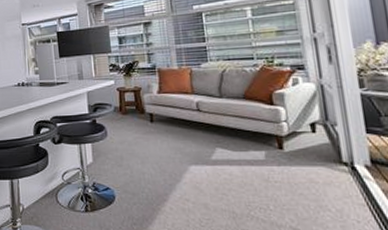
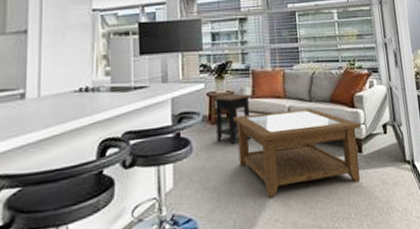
side table: none [122,88,160,132] -> present [212,93,252,144]
coffee table: none [141,104,282,180] -> present [232,108,361,198]

